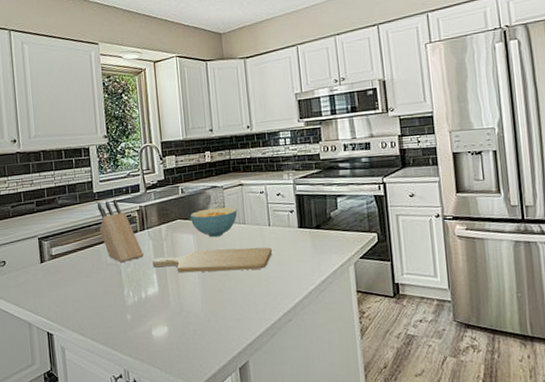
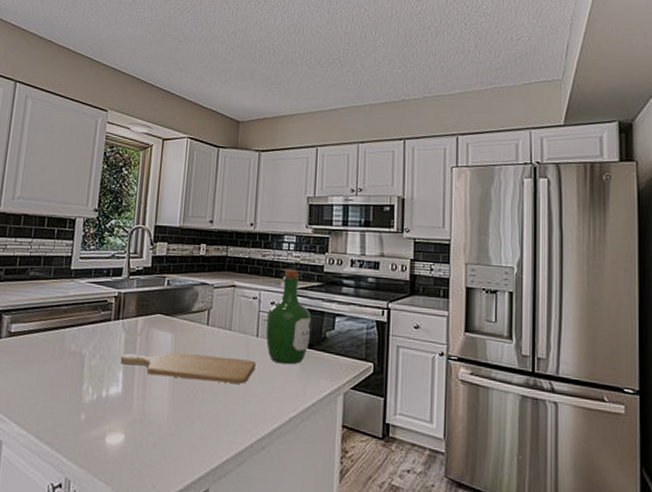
knife block: present [97,199,143,263] -> none [69,280,113,353]
cereal bowl: present [189,207,238,238] -> none [171,307,225,341]
wine bottle: none [275,161,317,246] -> present [265,269,312,365]

